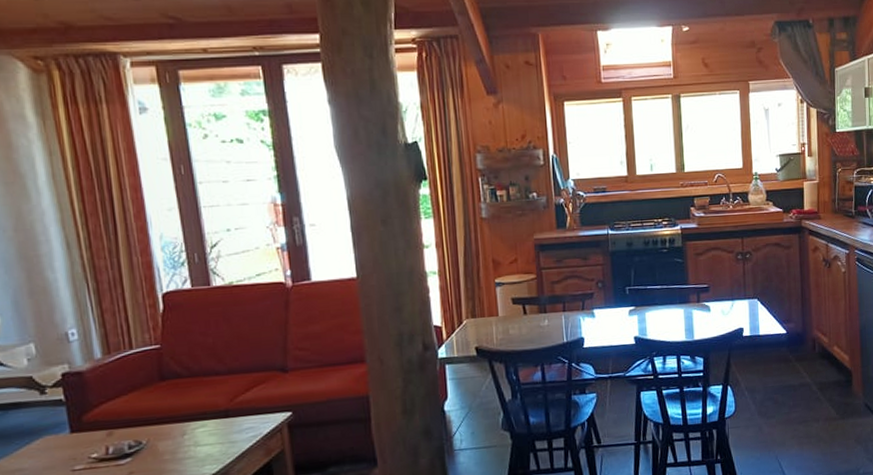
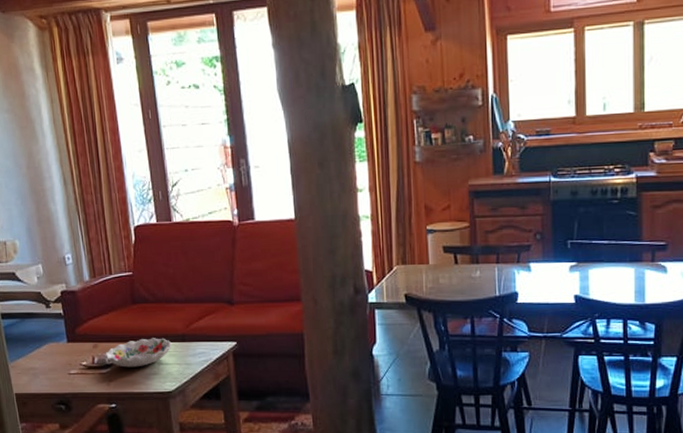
decorative bowl: none [122,416,212,455] -> present [104,338,172,368]

